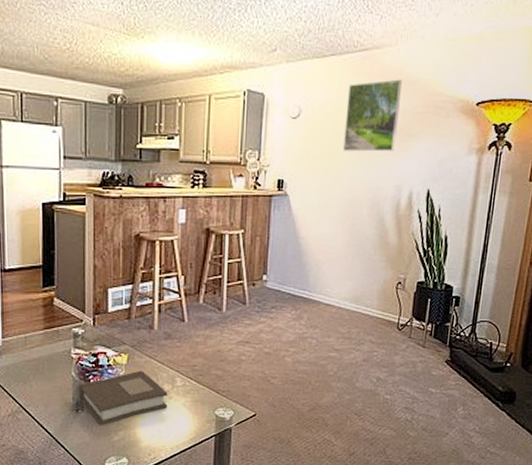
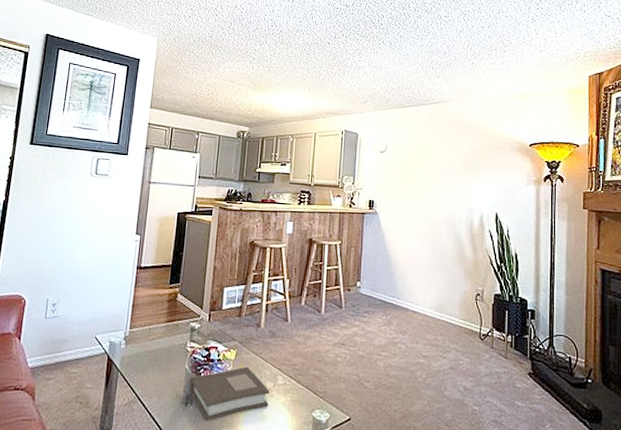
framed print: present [343,79,403,152] -> none [423,125,468,181]

